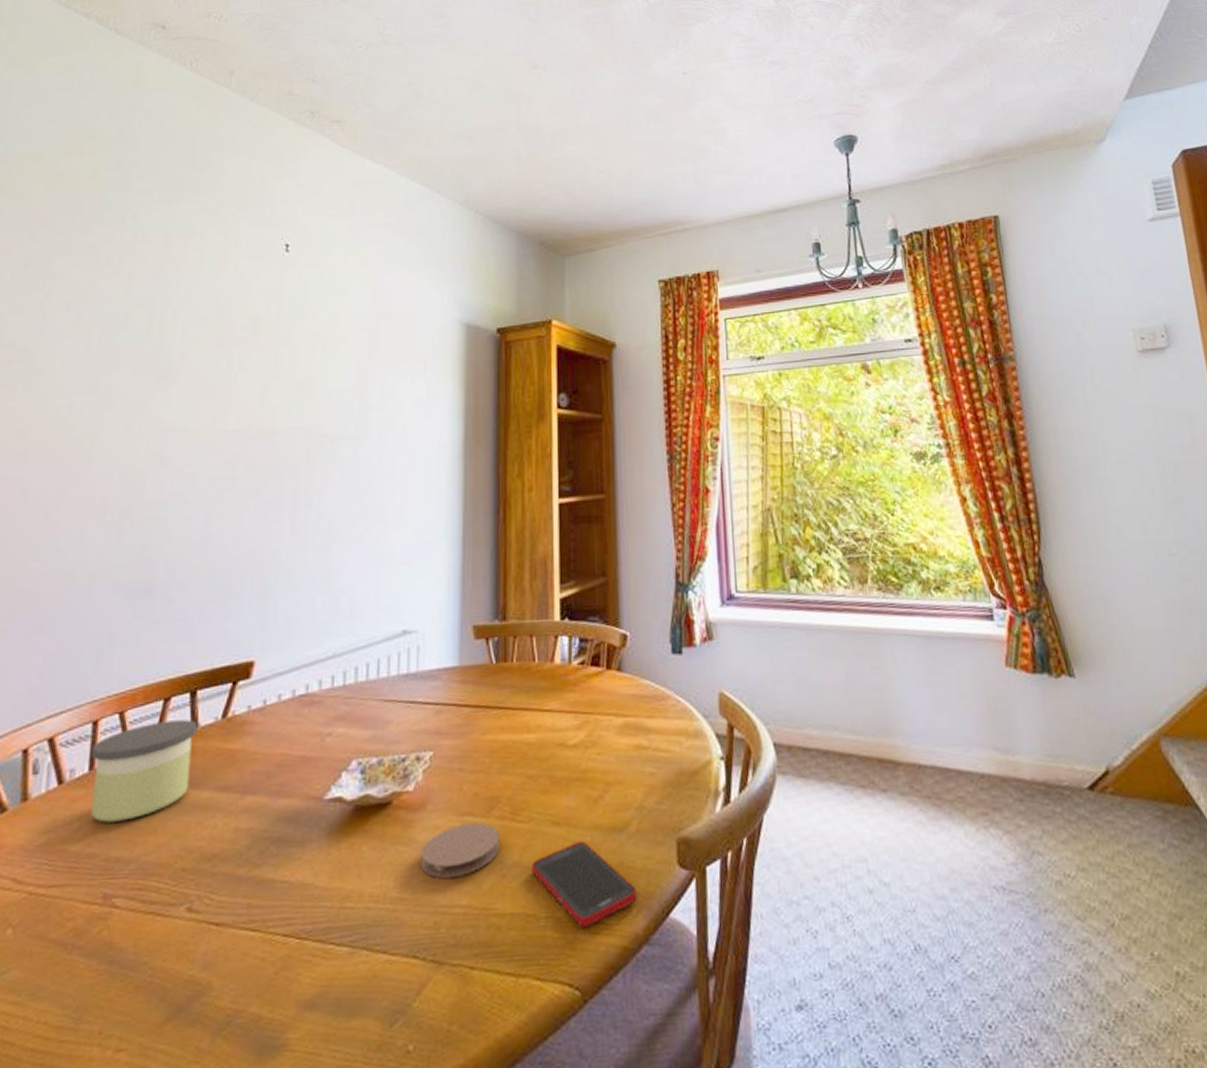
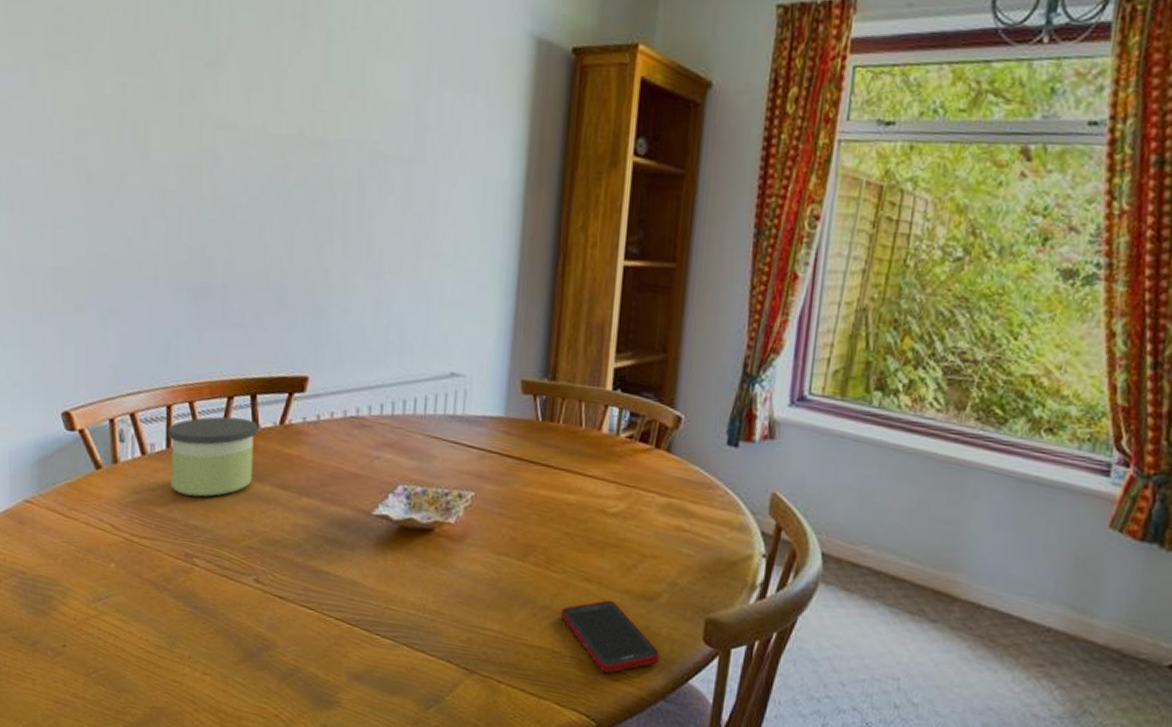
coaster: present [421,823,499,879] -> none [458,562,533,606]

